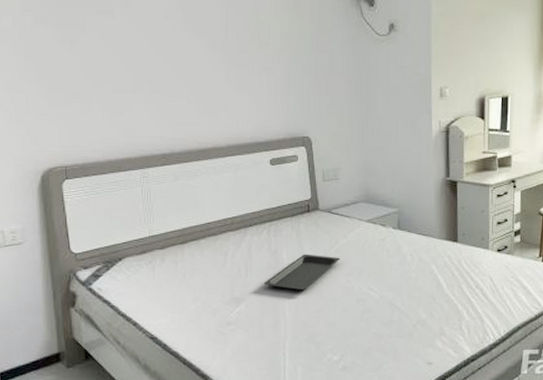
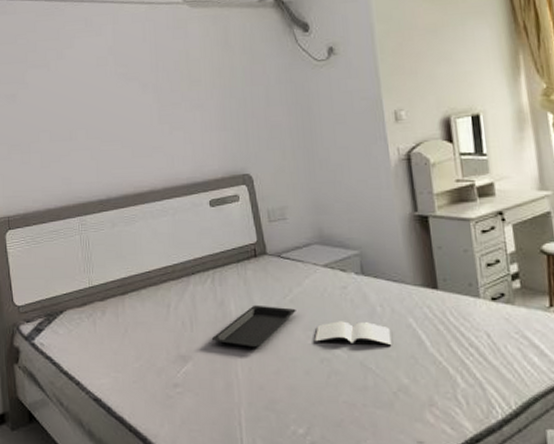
book: none [354,268,417,288] -> present [314,321,392,346]

